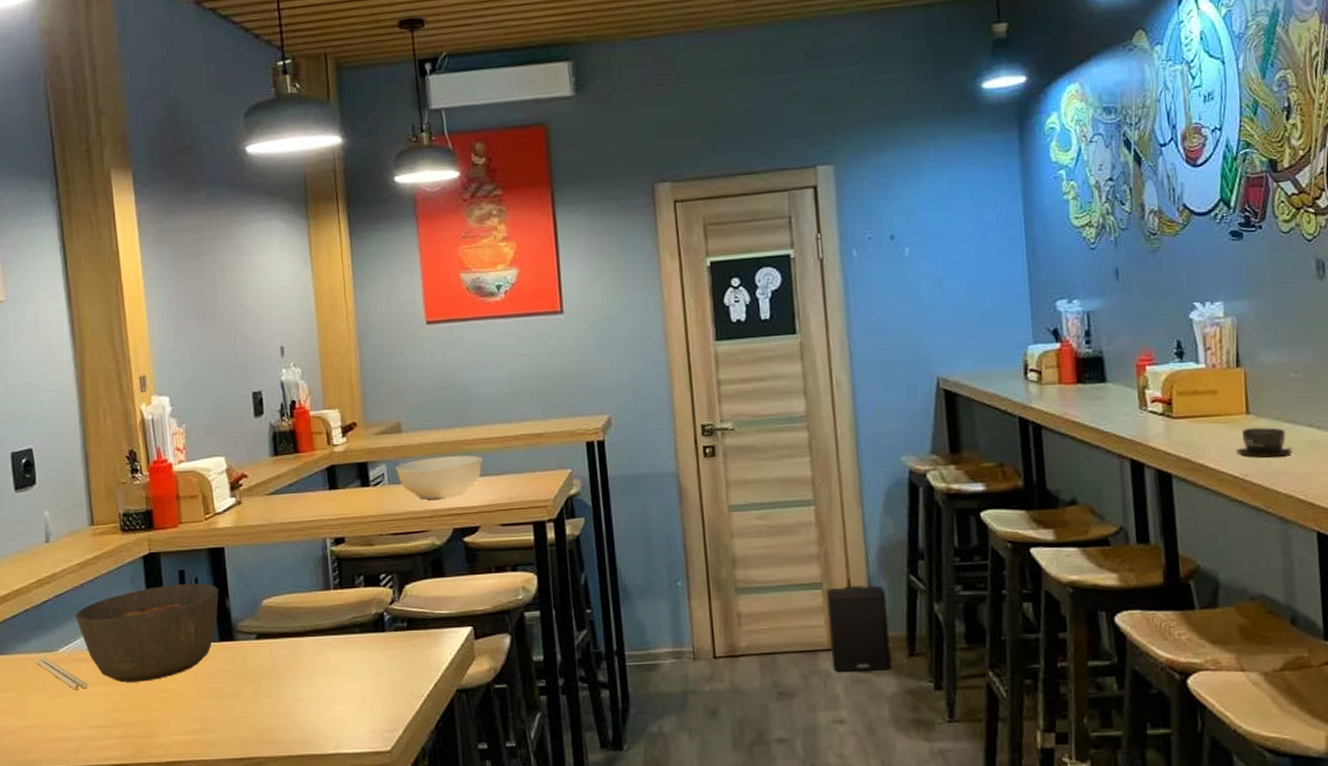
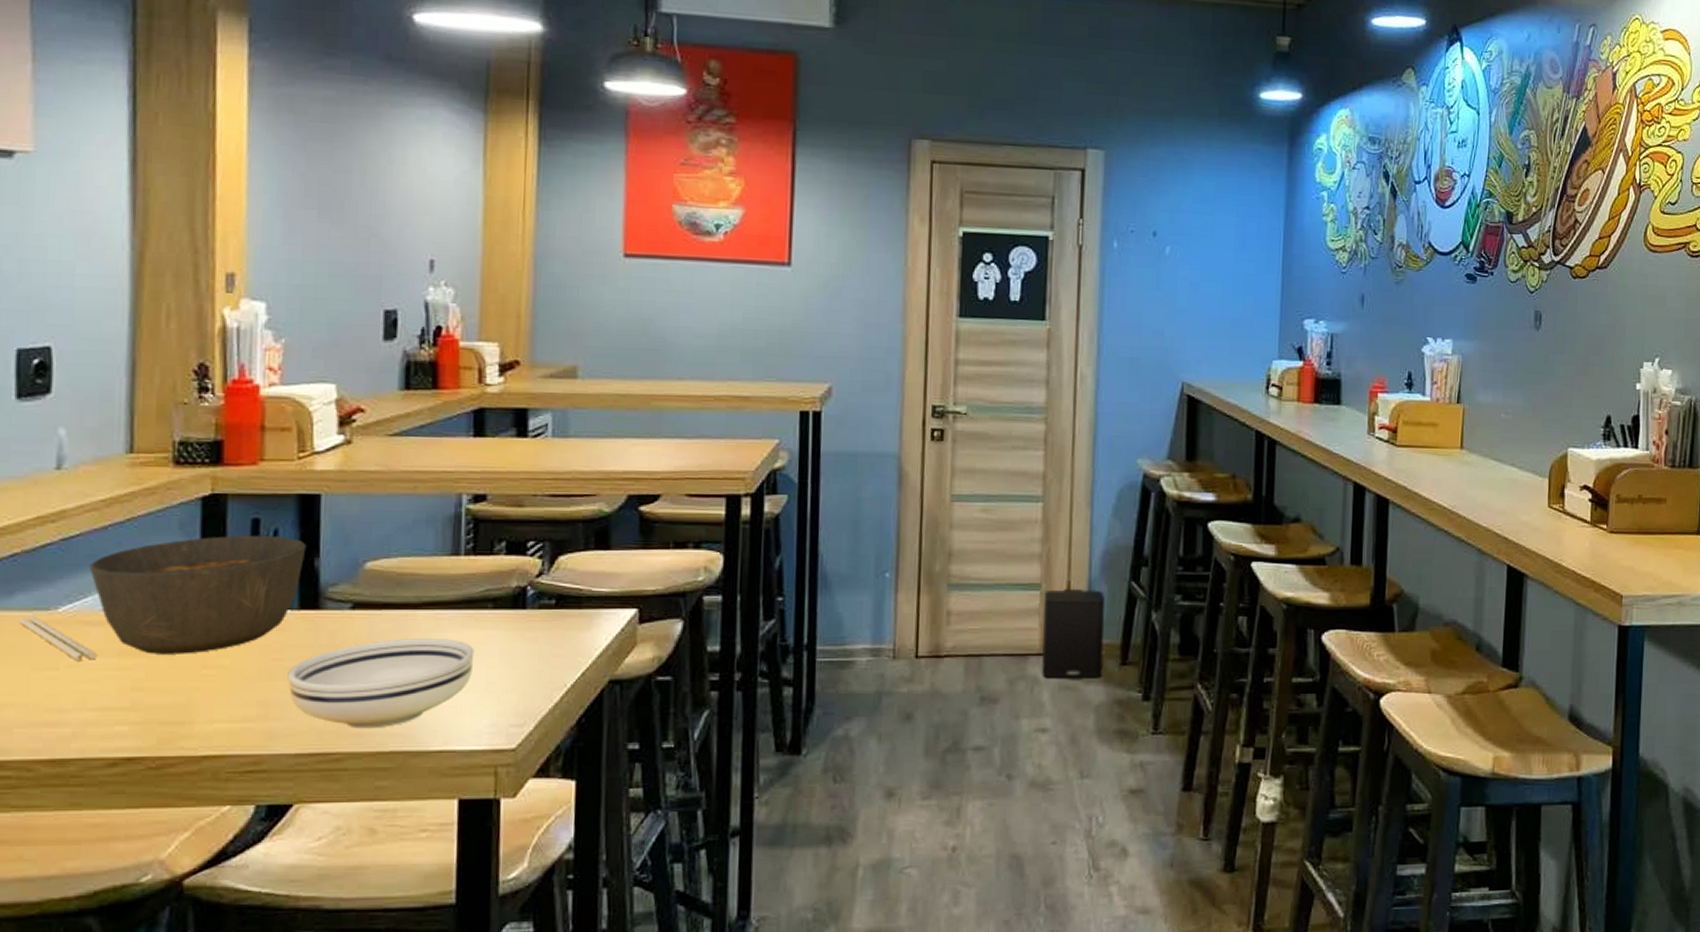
bowl: none [217,660,351,737] -> present [287,638,475,729]
bowl: present [395,455,484,500] -> none [563,411,676,460]
teacup: present [1236,427,1292,458] -> none [1448,463,1495,492]

